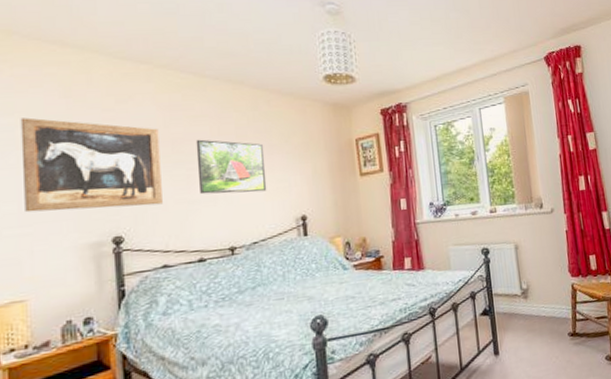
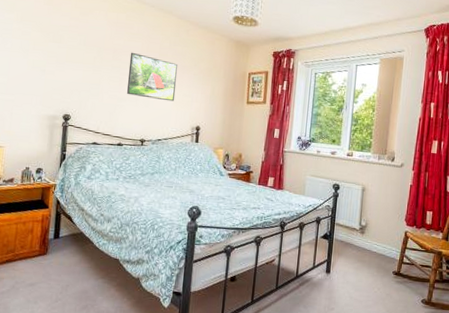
wall art: present [20,117,163,213] -> none [11,15,106,97]

